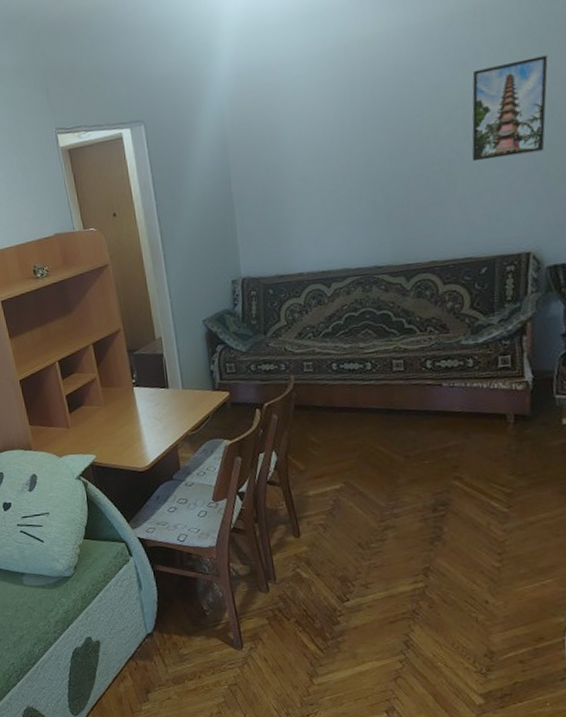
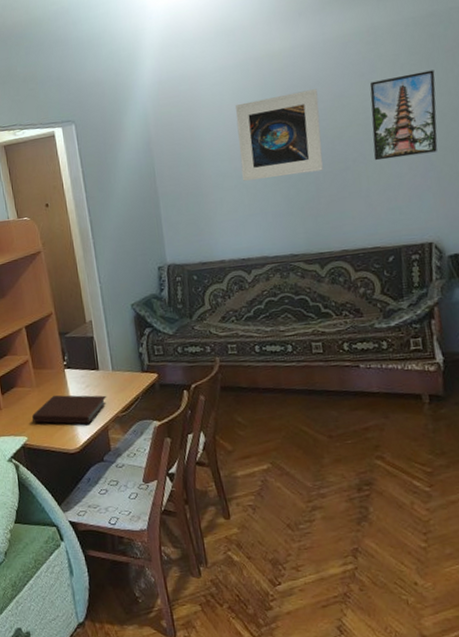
notebook: none [100,413,177,443] -> present [32,395,107,424]
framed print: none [320,80,415,186] -> present [235,89,323,181]

